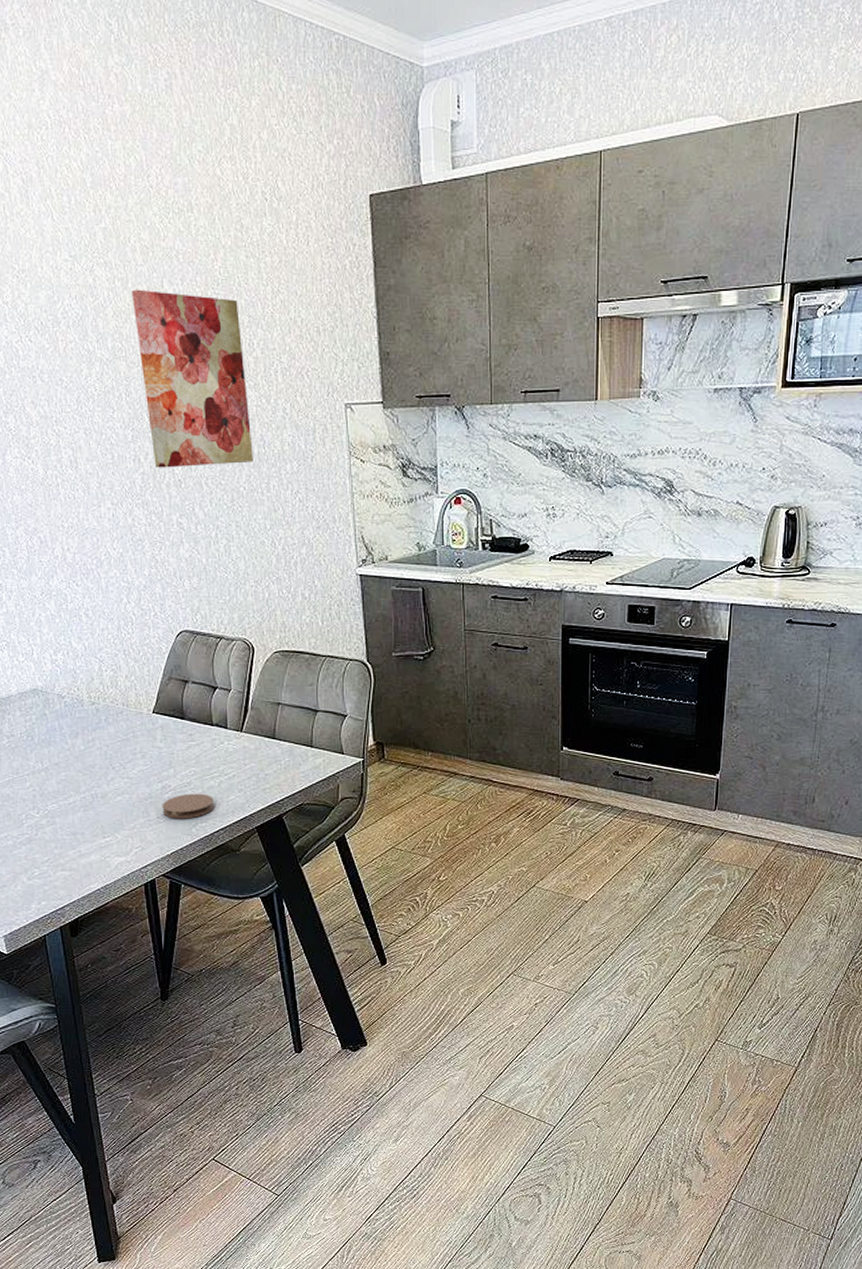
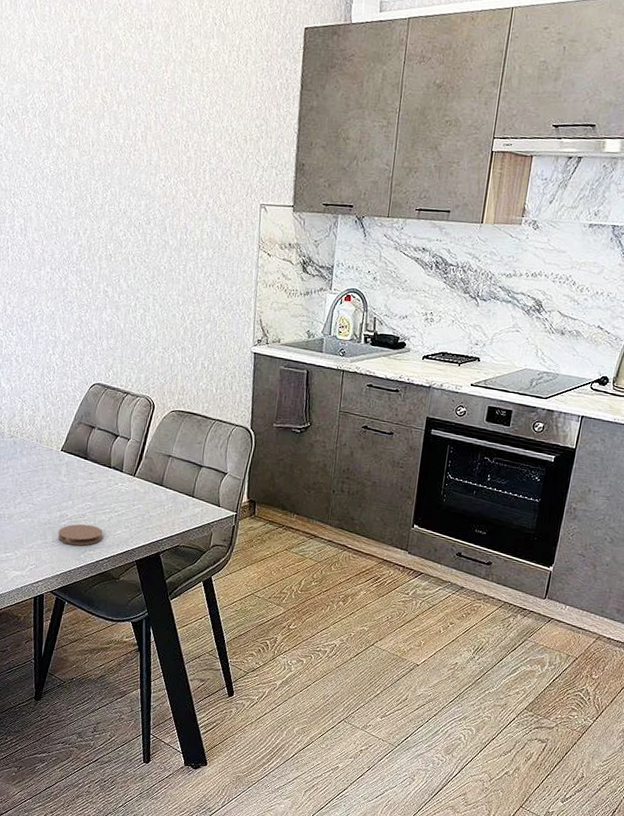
wall art: present [132,289,253,468] -> none [91,89,180,246]

